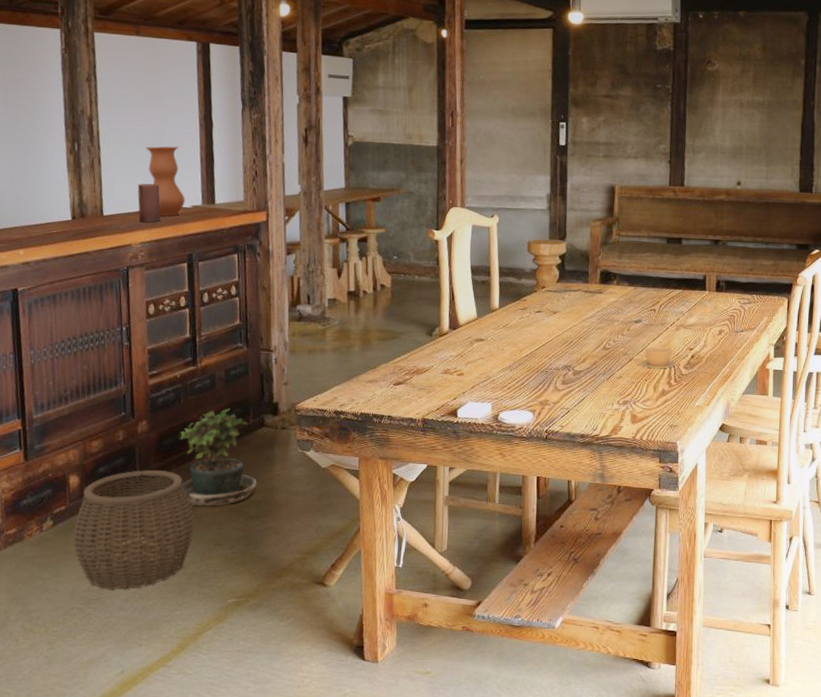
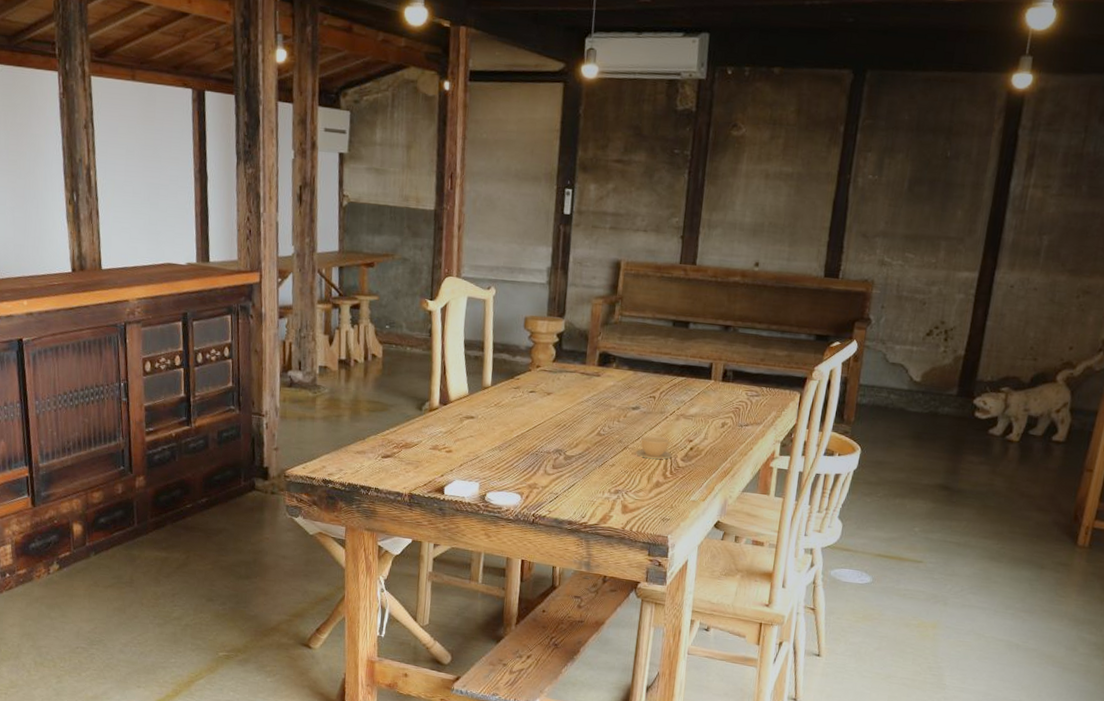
woven basket: present [73,470,195,590] -> none [77,523,189,635]
candle: present [137,183,161,223] -> none [134,238,157,279]
vase: present [146,146,185,217] -> none [142,199,180,273]
potted plant: present [159,408,257,512] -> none [155,469,248,565]

